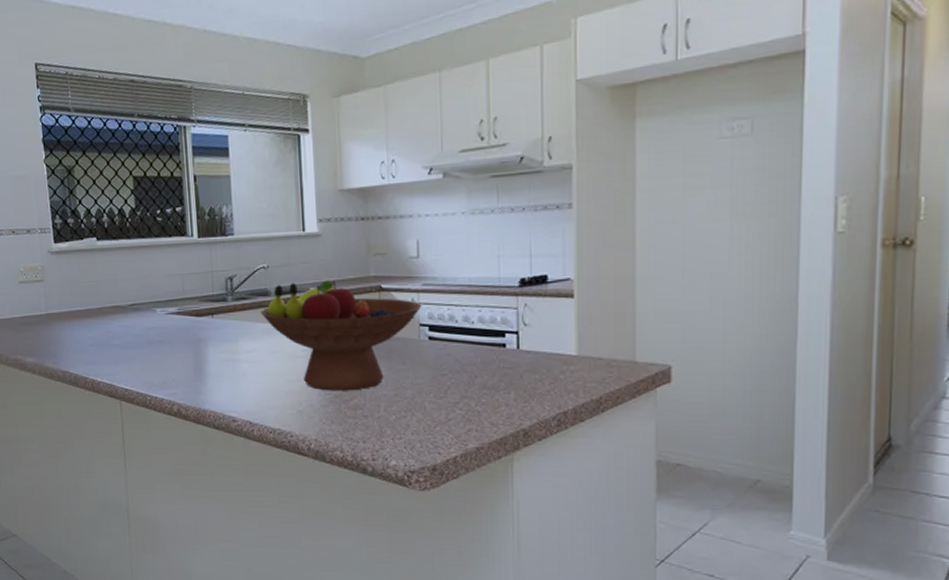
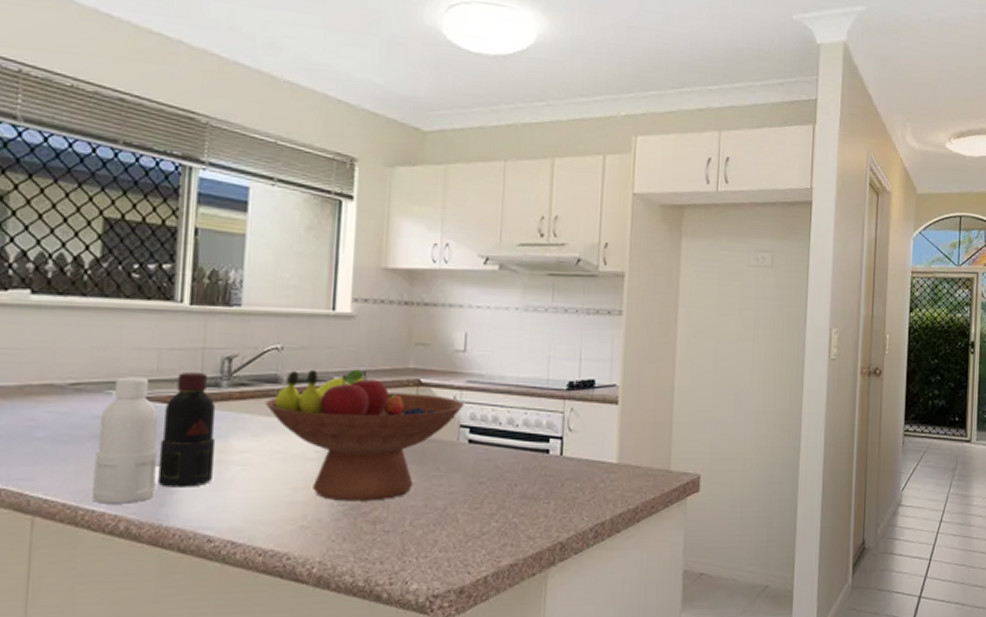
bottle: none [151,290,230,392] -> present [92,371,216,504]

